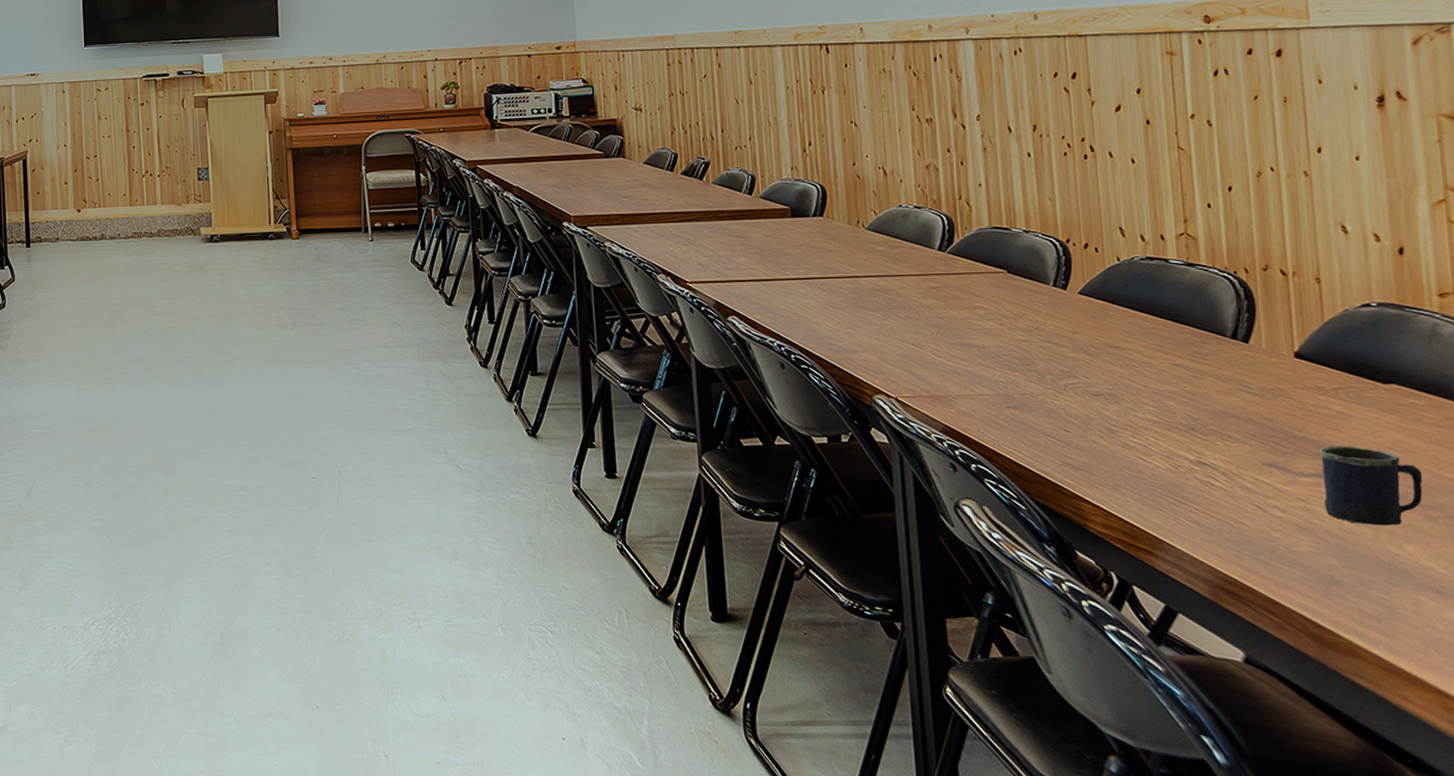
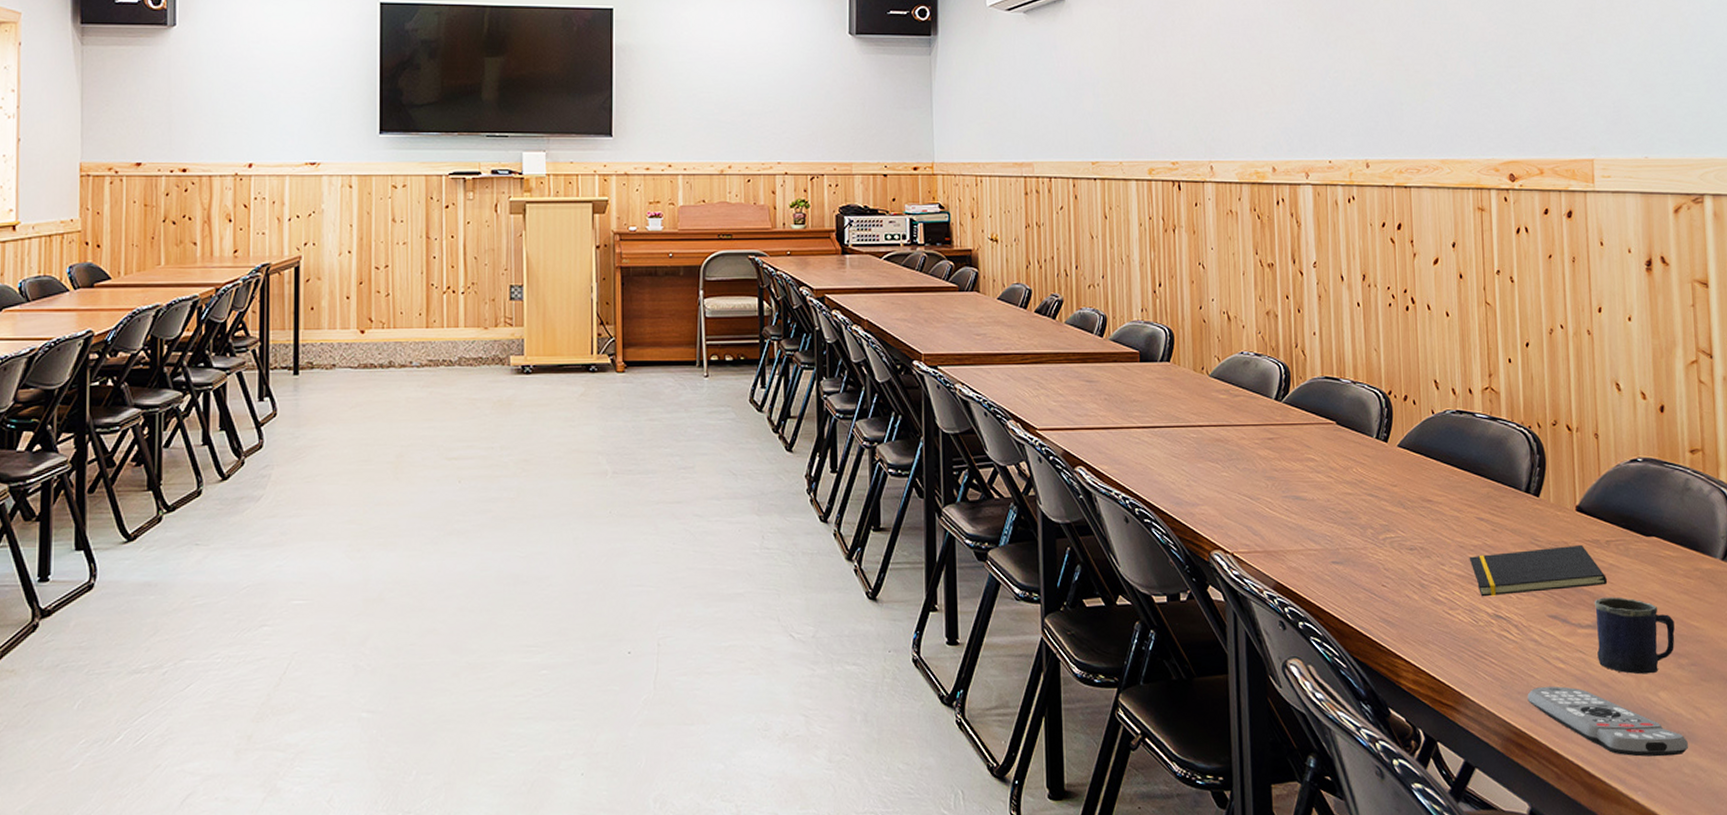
notepad: none [1165,391,1336,443] -> present [1469,544,1608,597]
remote control: none [1239,534,1442,611] -> present [1527,686,1688,757]

